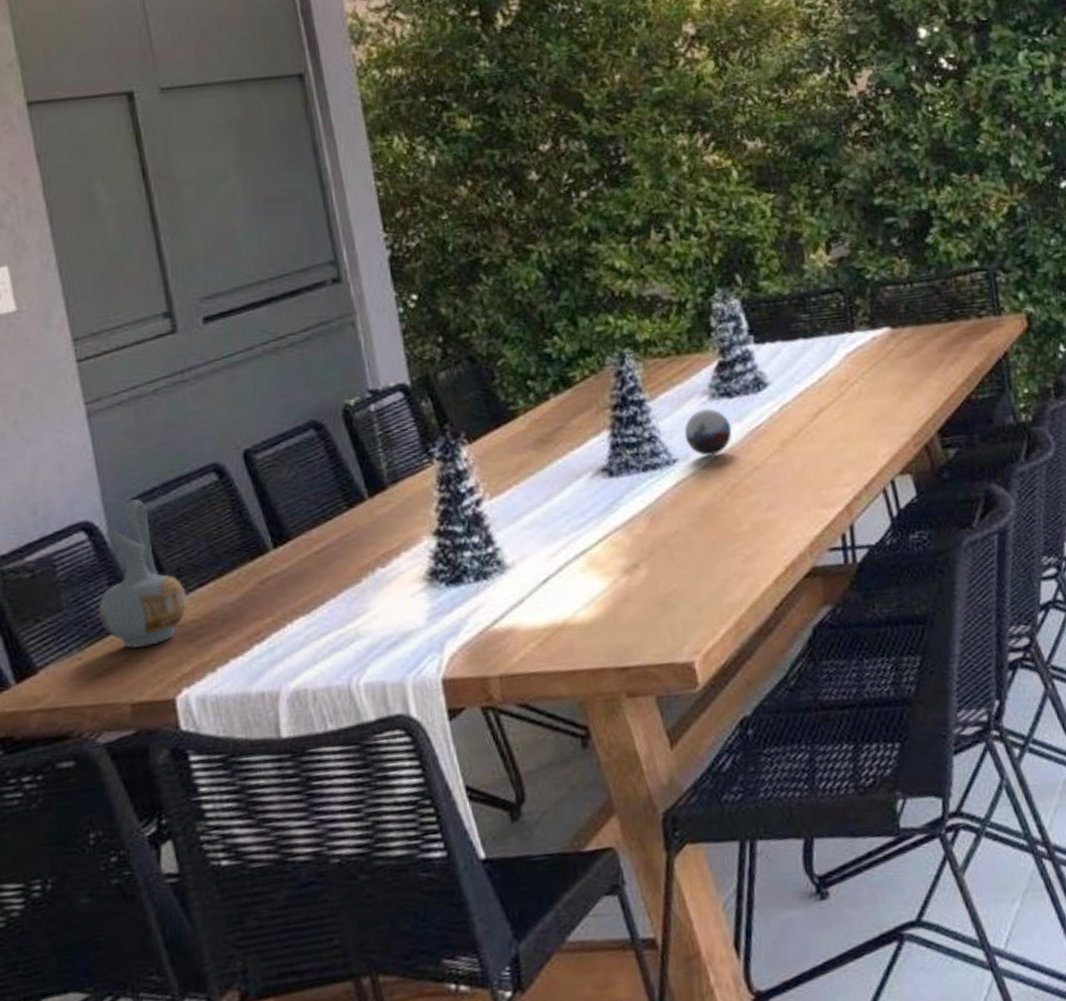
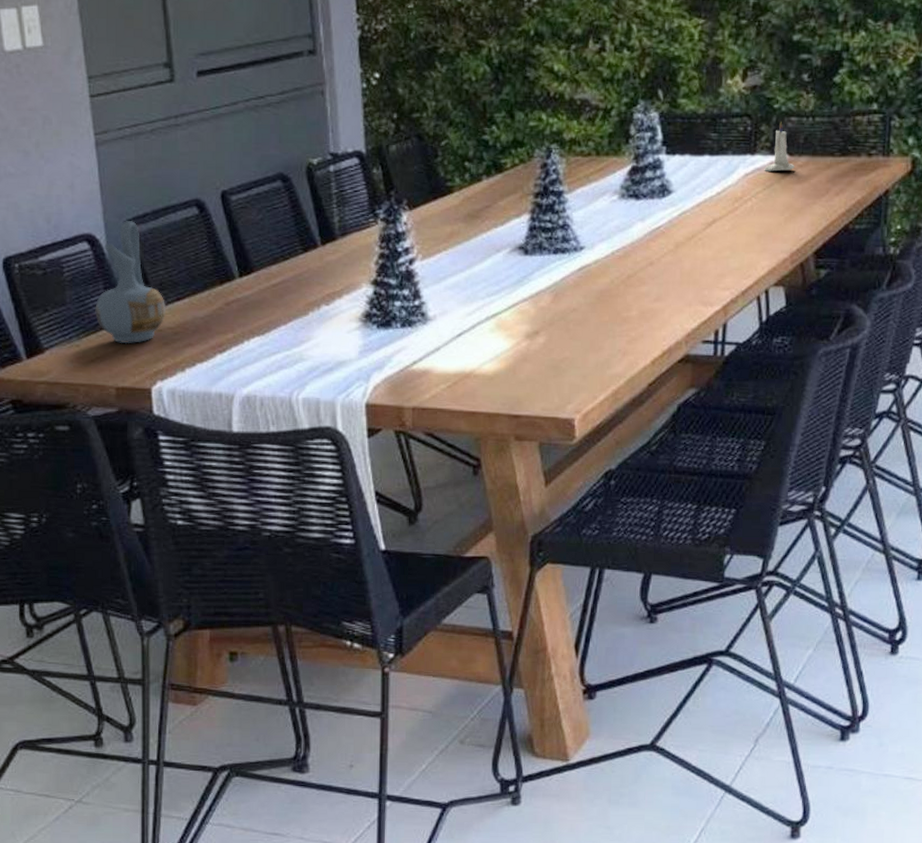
decorative orb: present [684,407,732,457] -> none [593,205,635,249]
candle: none [866,291,900,349] -> present [764,121,795,172]

